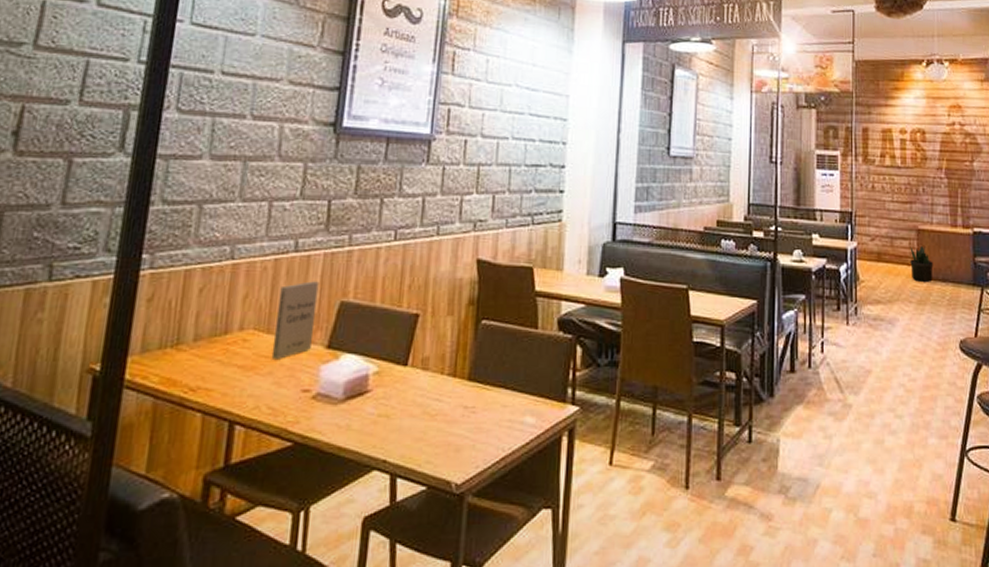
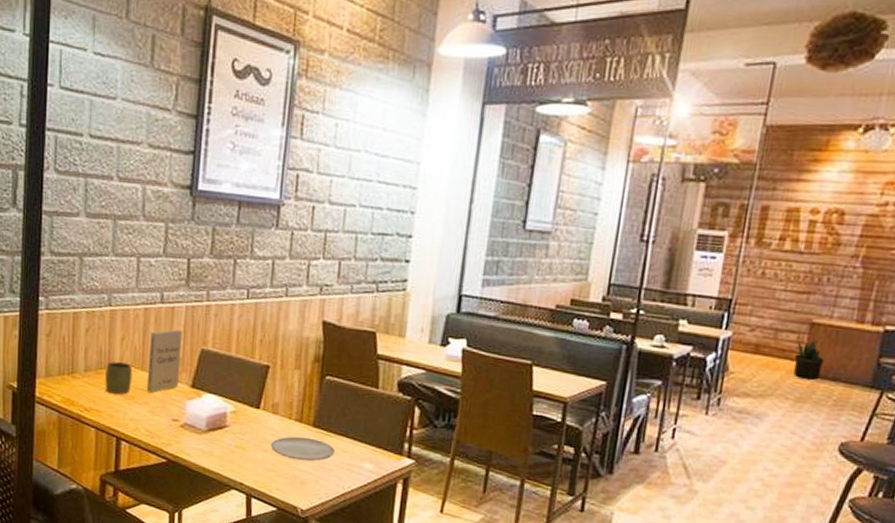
mug: none [218,326,256,365] -> present [105,362,133,395]
plate: none [419,394,494,423] -> present [270,436,336,461]

